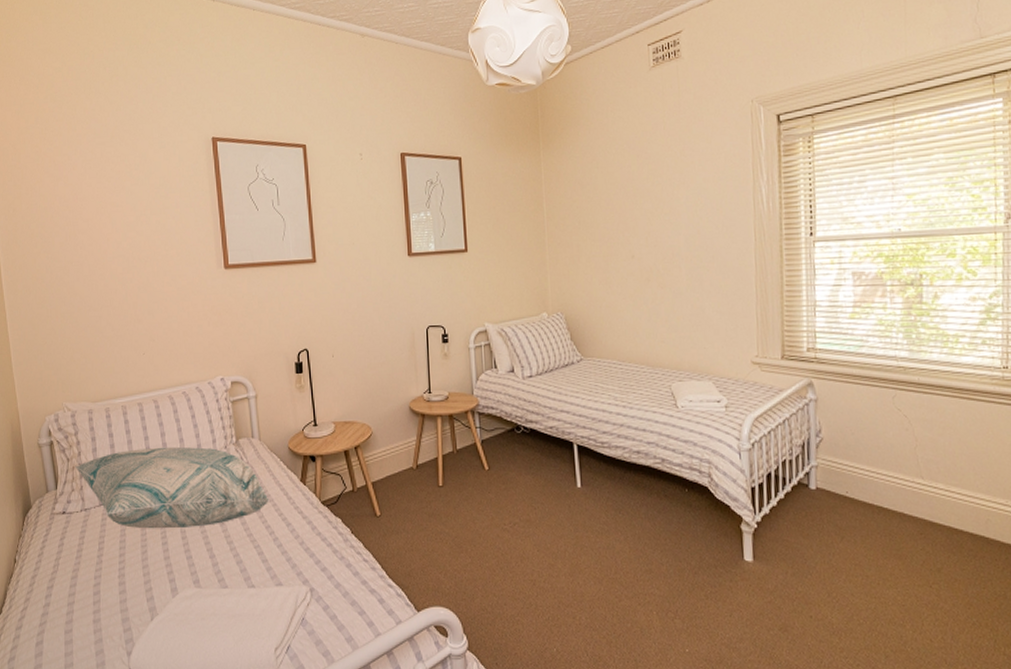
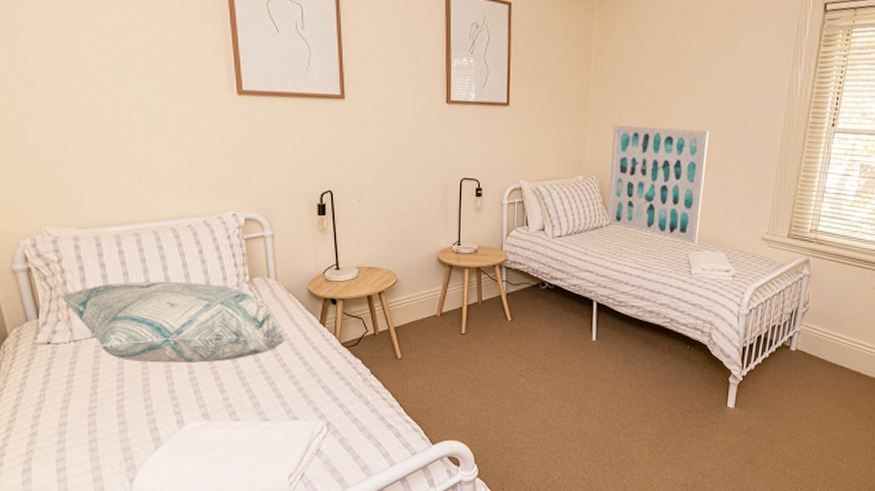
wall art: none [573,254,679,376] -> present [606,124,709,246]

